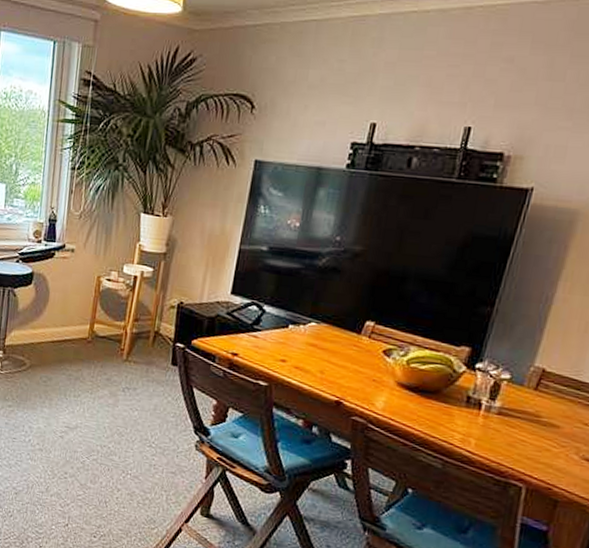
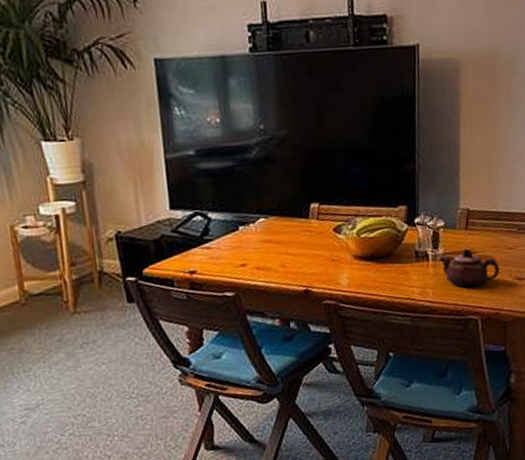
teapot: none [493,409,567,453] -> present [439,248,500,288]

